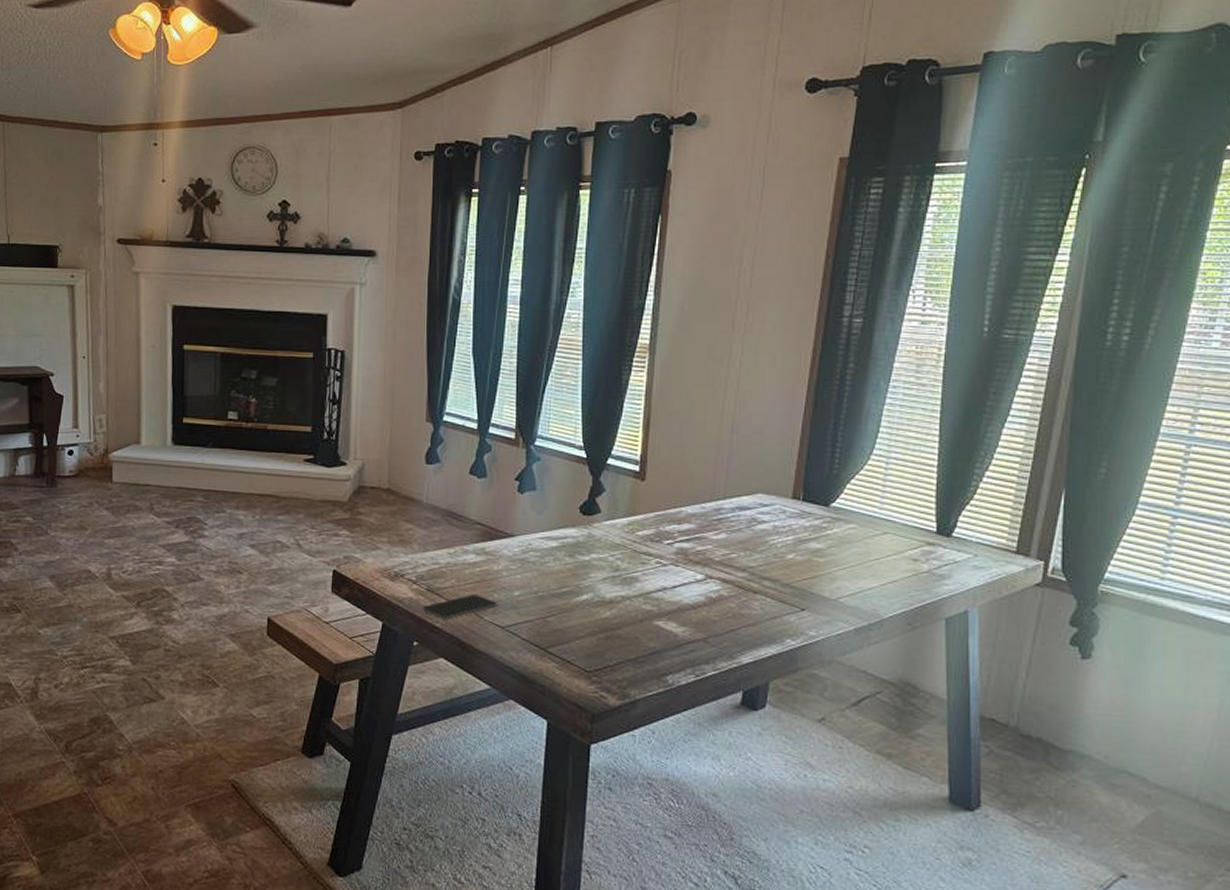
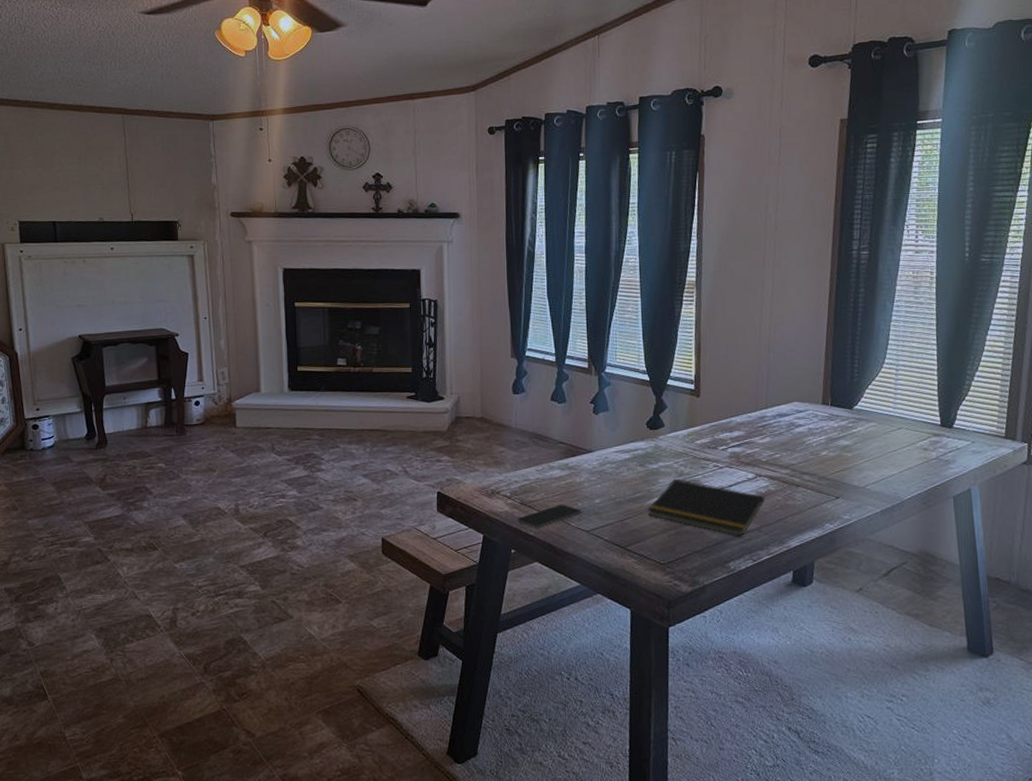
notepad: none [574,574,715,646] -> present [647,478,765,536]

